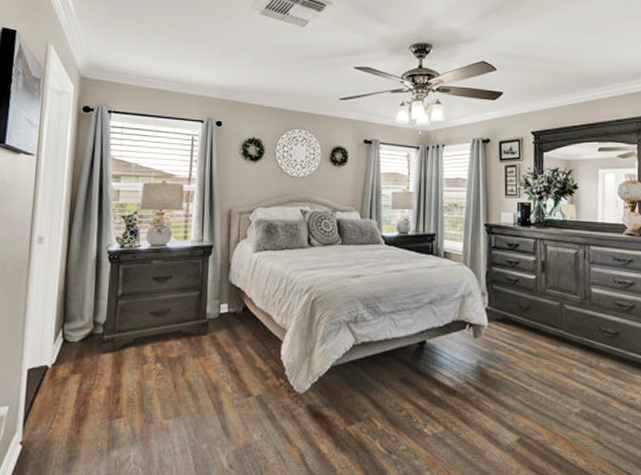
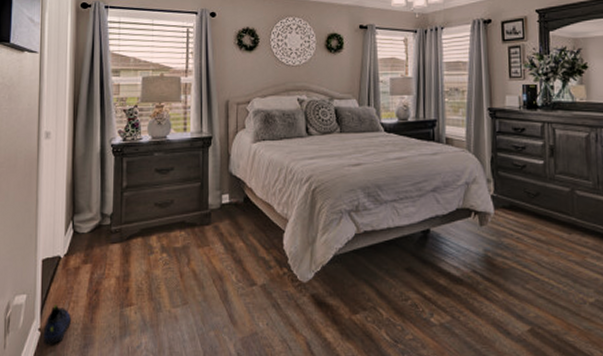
sneaker: none [24,417,57,460] -> present [43,305,72,345]

